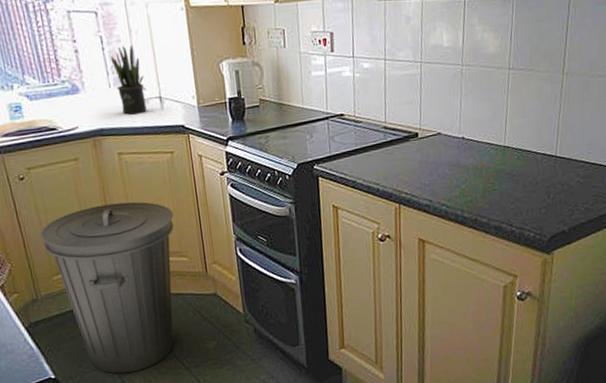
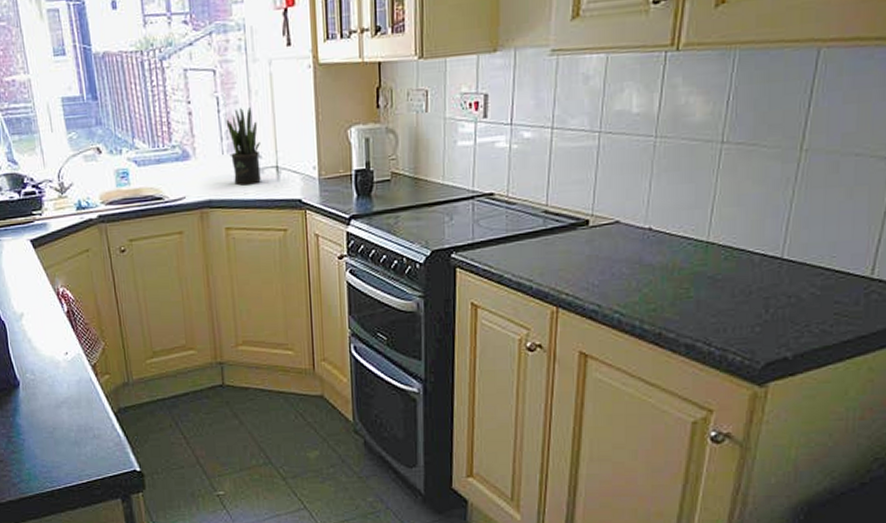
trash can: present [40,201,174,374] -> none [137,283,282,476]

